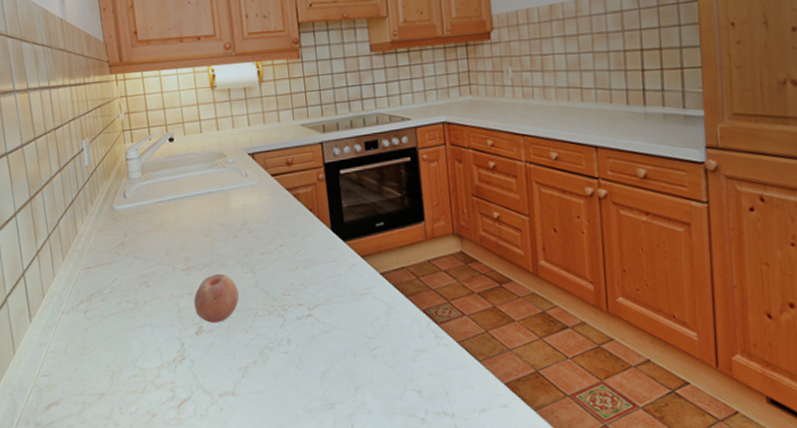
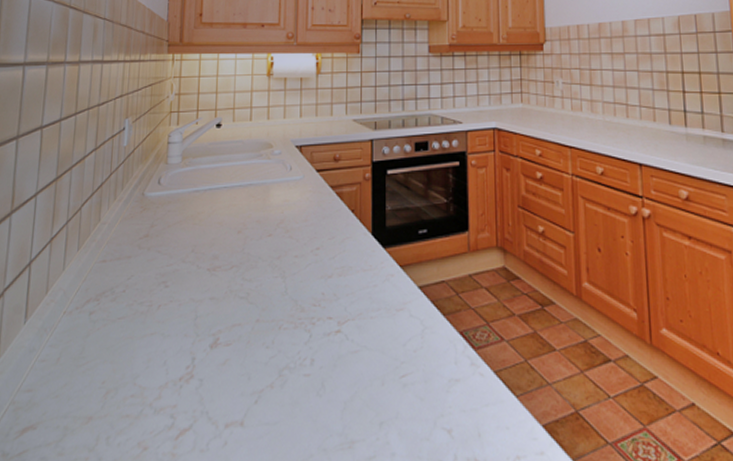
fruit: present [194,273,239,323] -> none [214,276,265,334]

